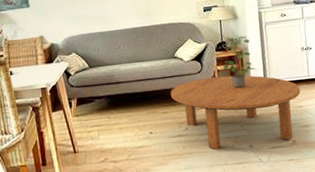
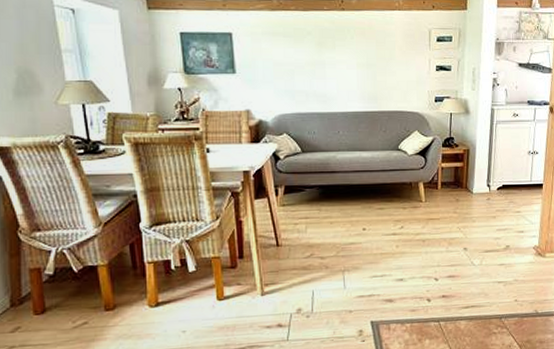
coffee table: present [170,75,301,149] -> none [389,174,521,250]
potted plant: present [223,35,256,89] -> none [447,132,480,189]

